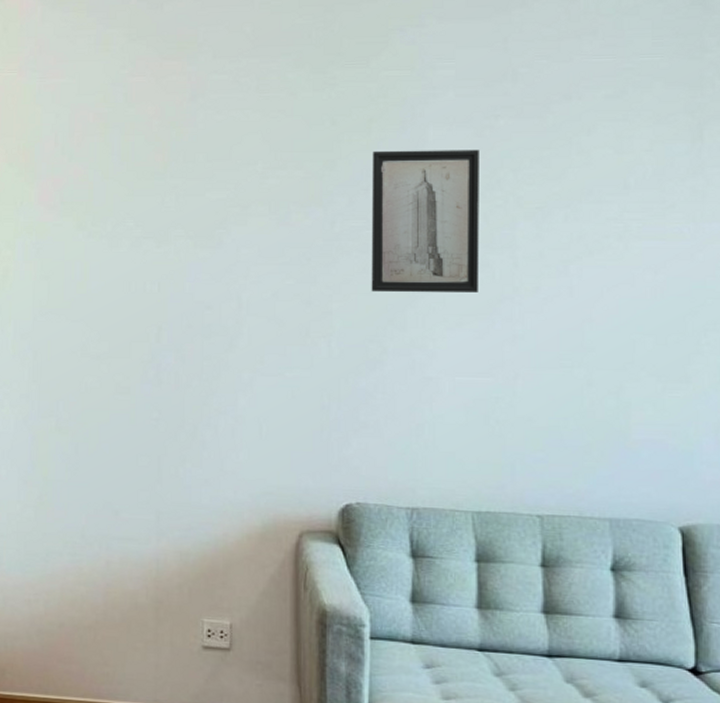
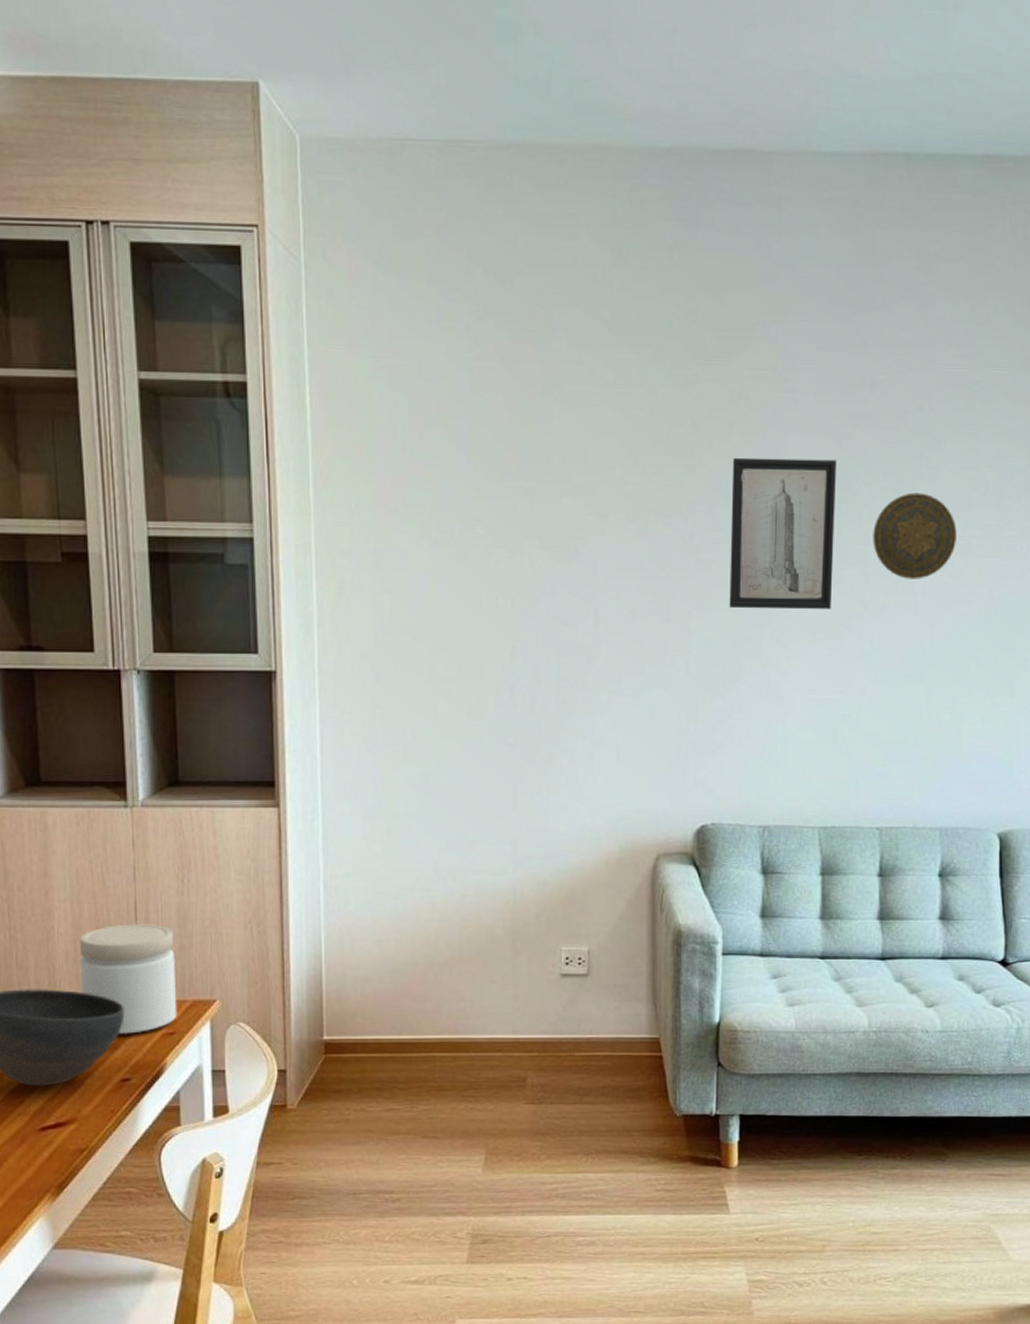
decorative plate: none [521,178,613,263] -> present [873,492,957,579]

